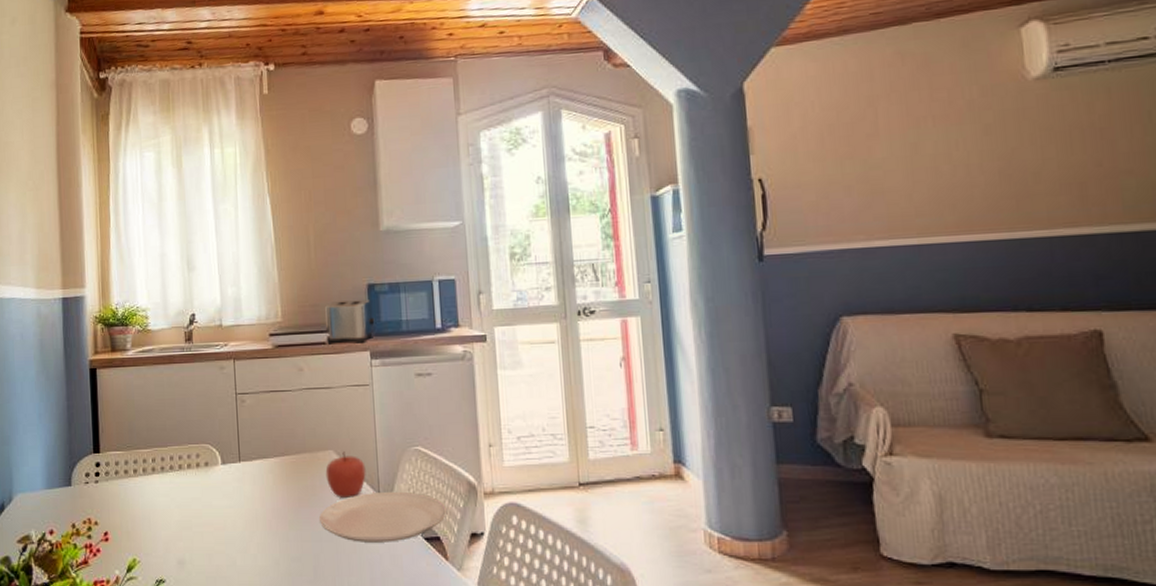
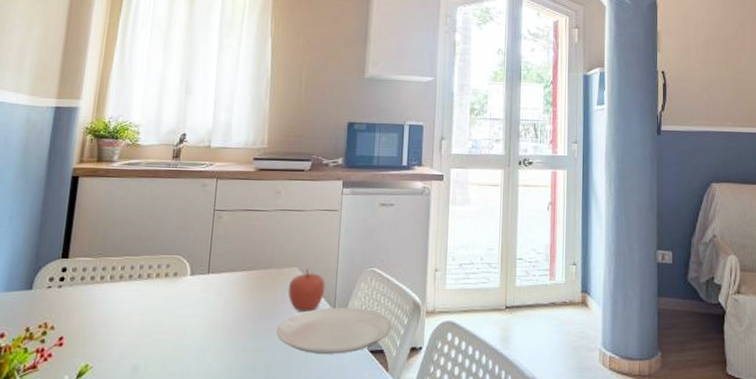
toaster: present [325,300,375,345] -> none [305,134,351,173]

